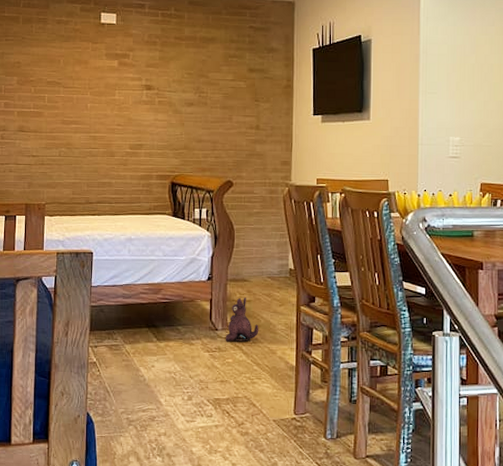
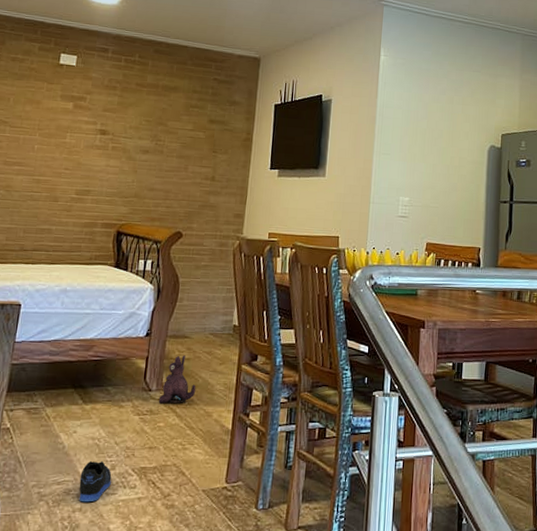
sneaker: none [162,392,190,428] -> present [78,460,112,503]

